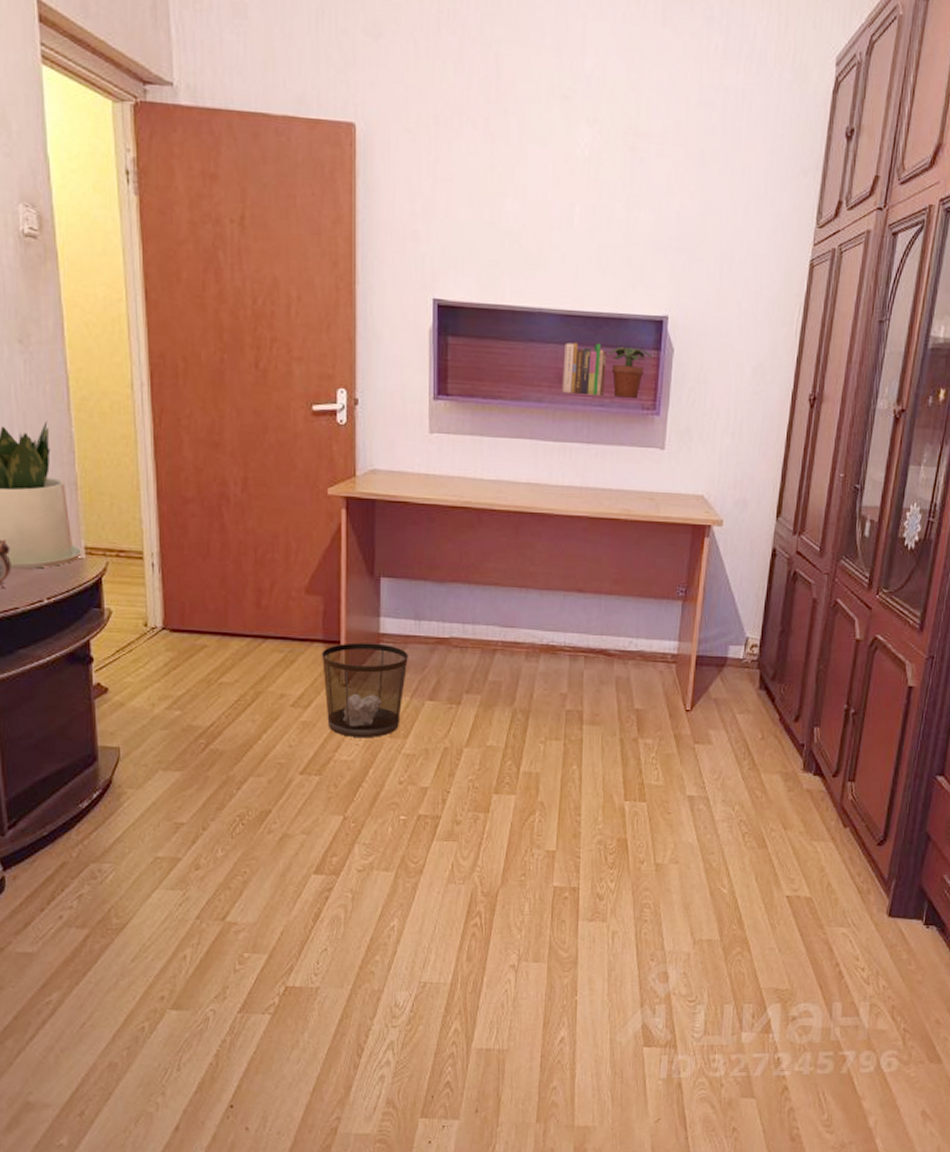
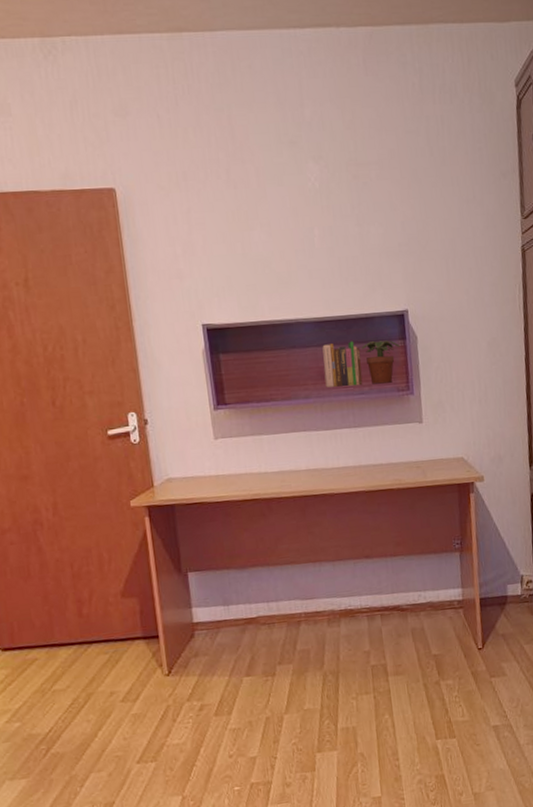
waste bin: present [321,642,408,737] -> none [142,631,223,722]

